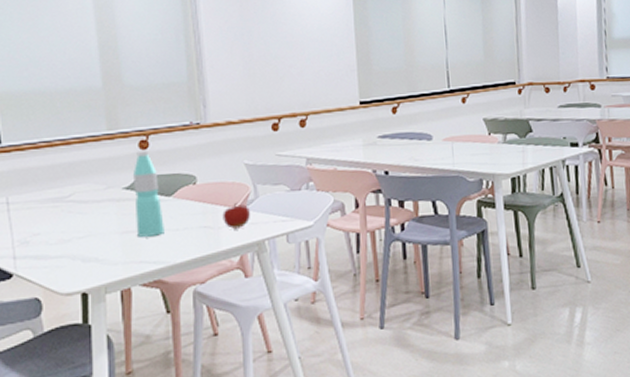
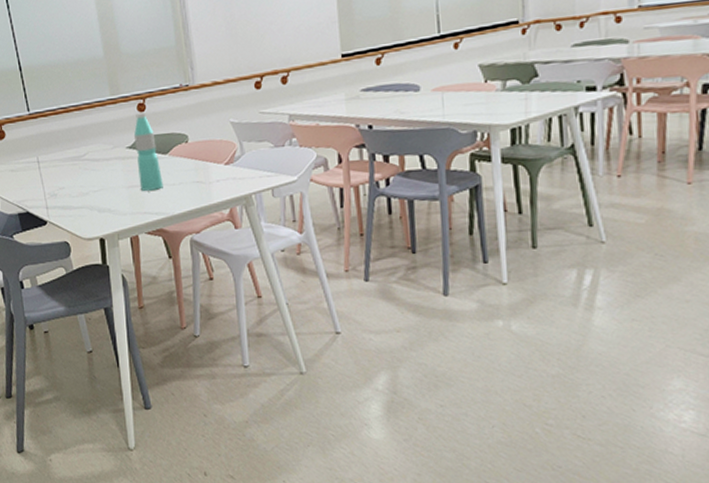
fruit: present [222,202,250,229] -> none [212,158,237,184]

